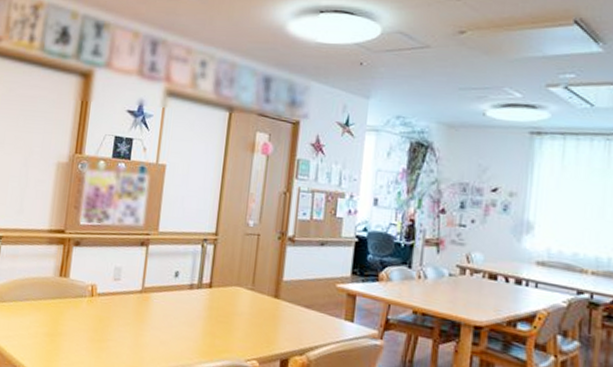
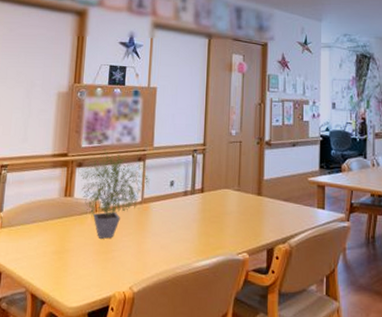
potted plant: none [76,228,152,326] -> present [79,148,150,239]

